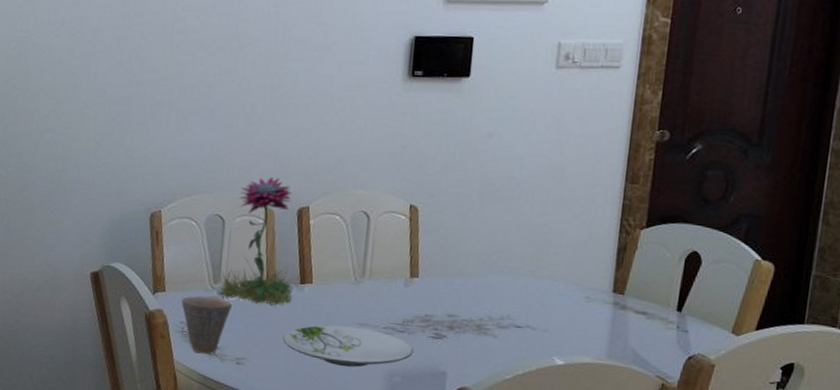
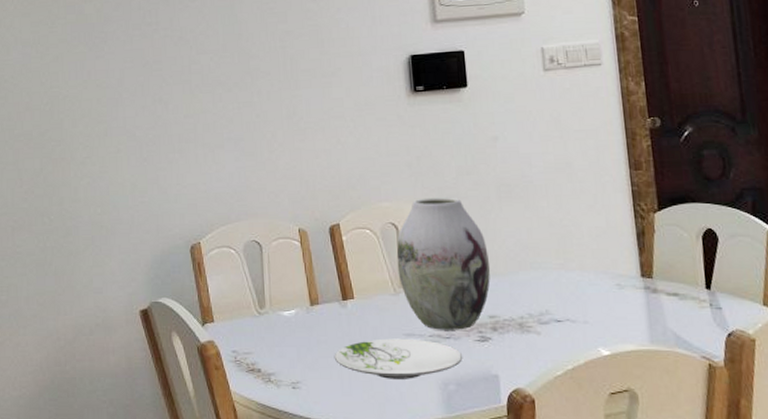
cup: present [181,295,233,354] -> none [231,322,281,382]
flower: present [216,176,294,307] -> none [263,198,337,326]
vase: none [362,189,459,326] -> present [396,197,491,330]

